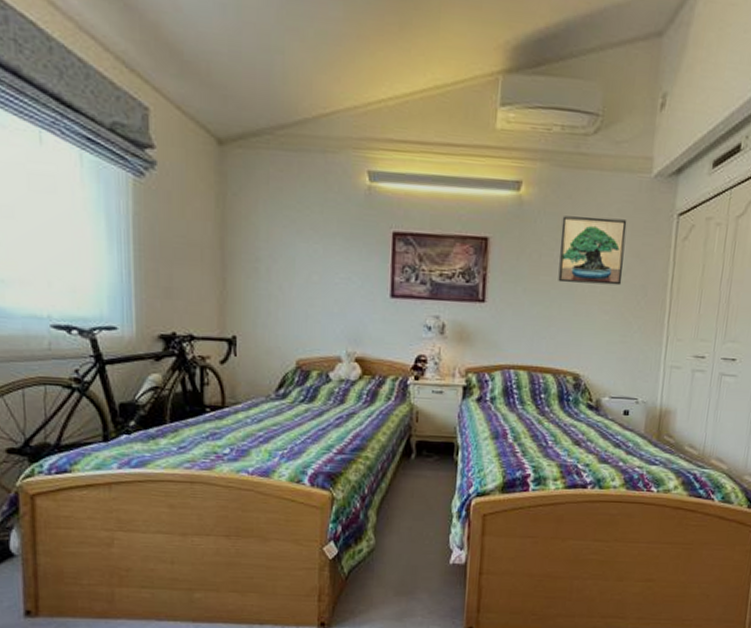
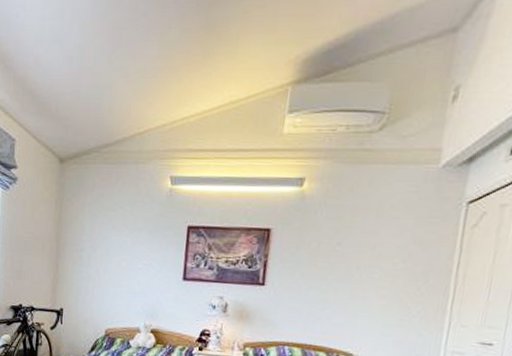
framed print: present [558,216,627,286] -> none [335,207,410,272]

